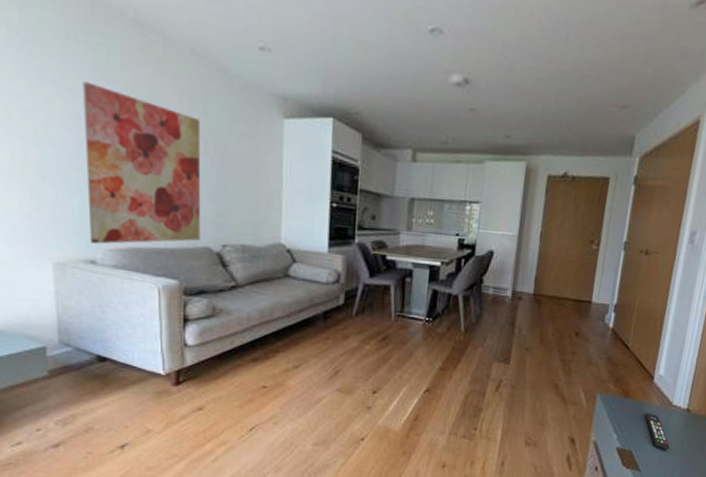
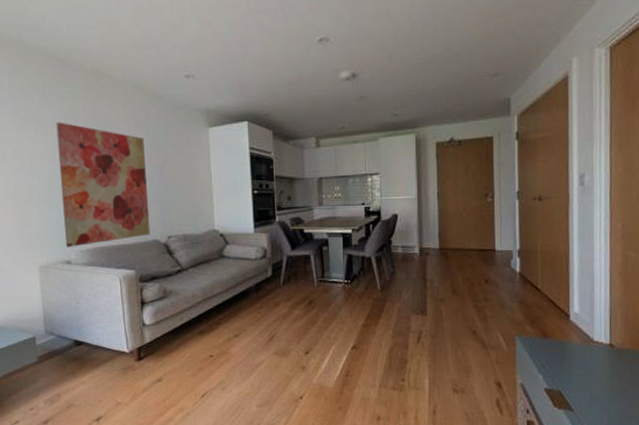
remote control: present [645,412,670,450] -> none [568,350,599,388]

